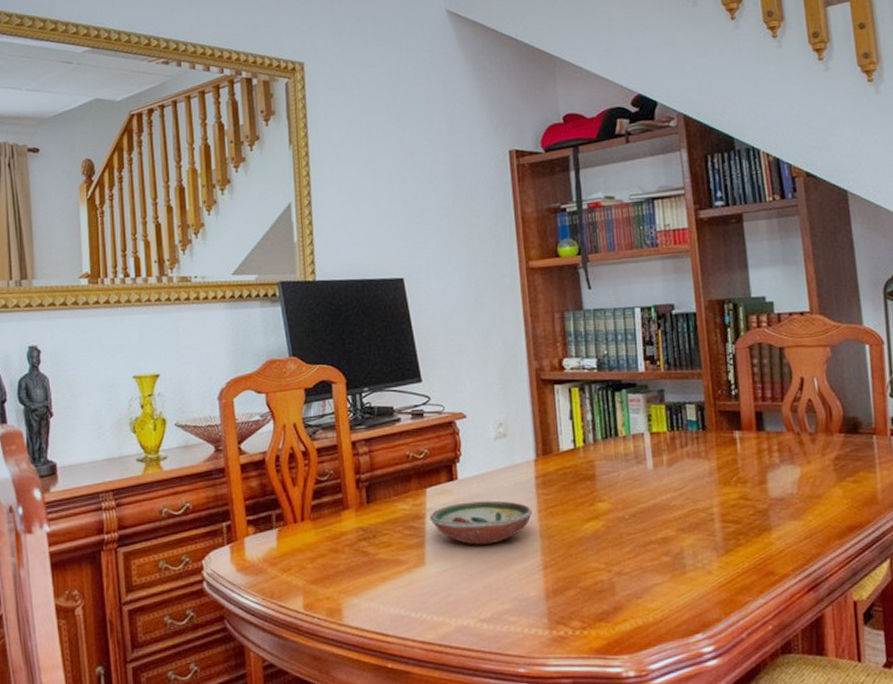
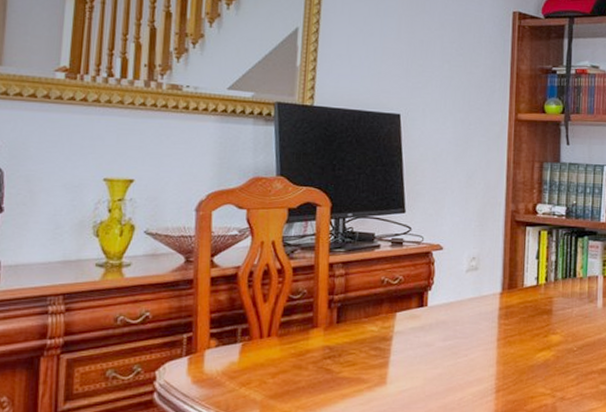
decorative bowl: present [430,500,533,545] -> none [396,328,493,368]

